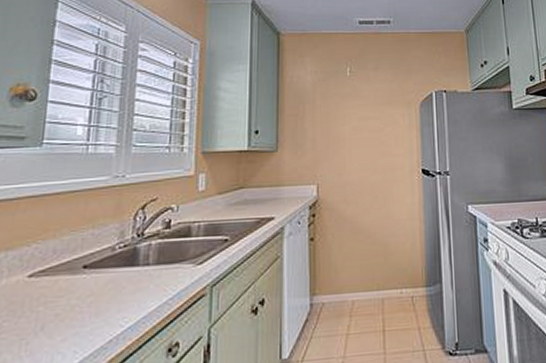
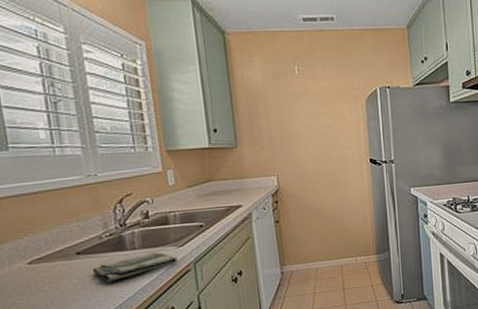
dish towel: none [95,269,193,305] -> present [92,251,178,282]

